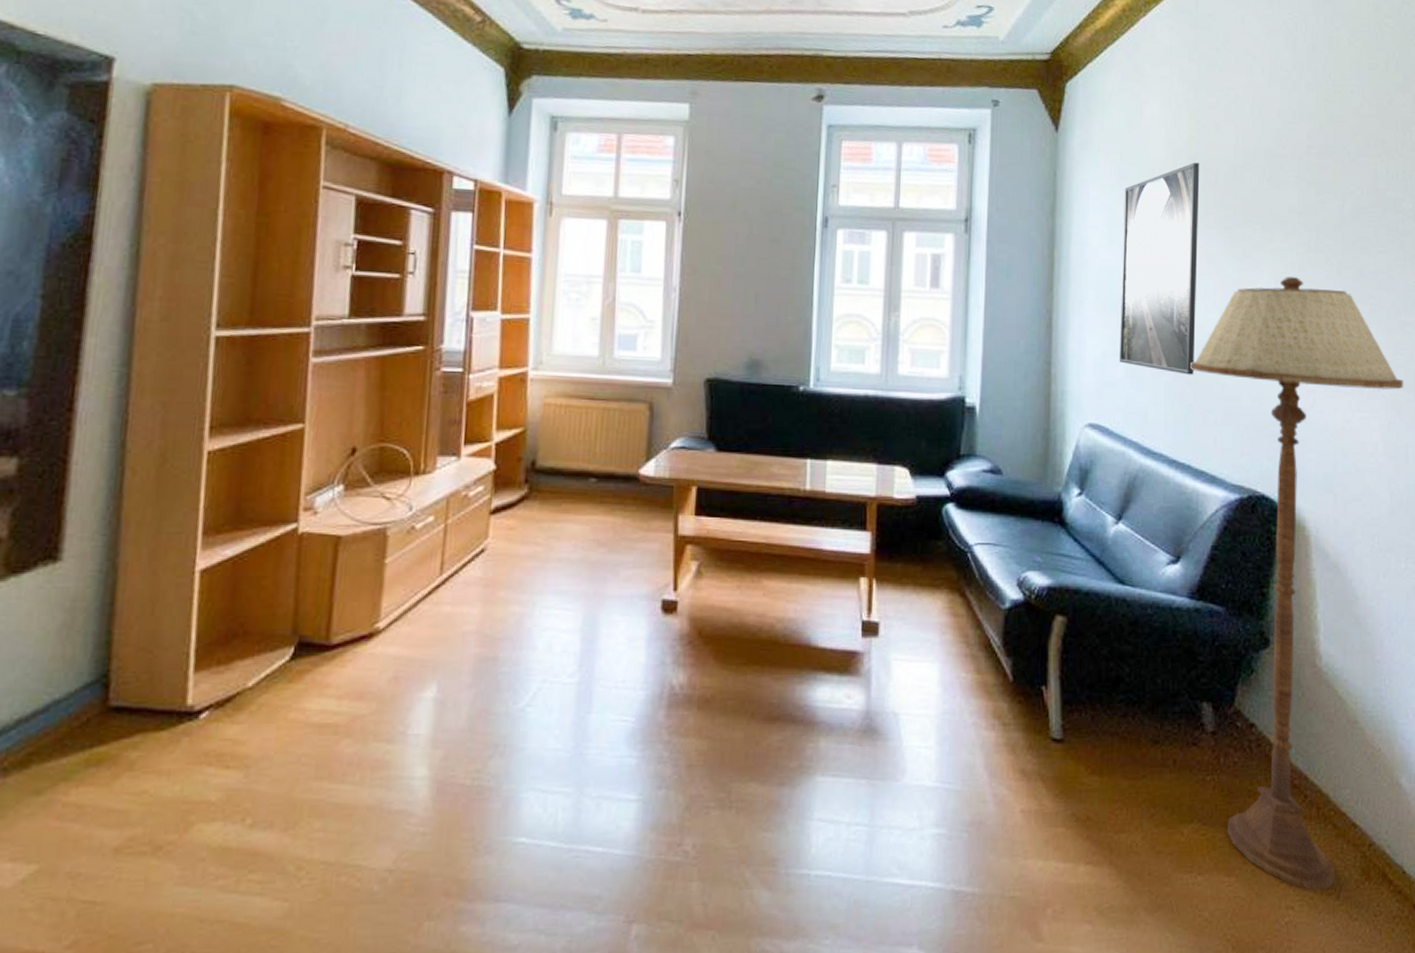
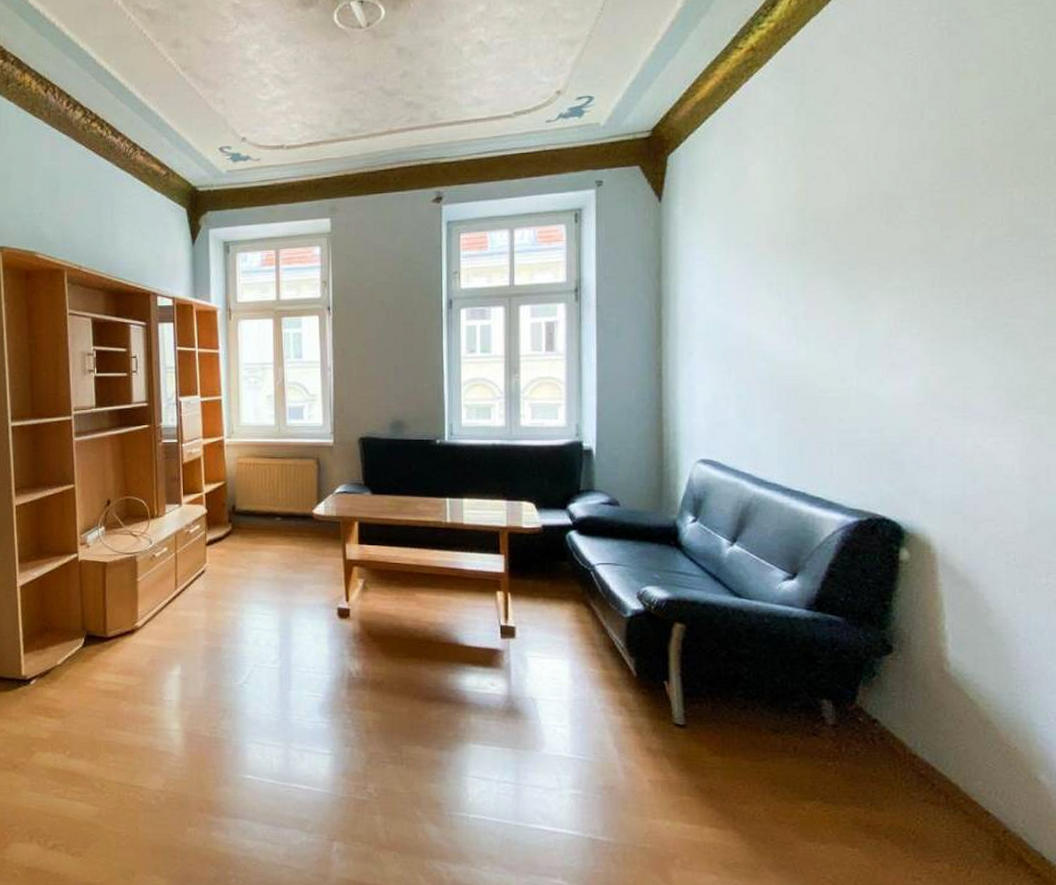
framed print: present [1120,162,1200,375] -> none [730,214,810,412]
floor lamp: present [1190,277,1404,891] -> none [804,313,1045,867]

